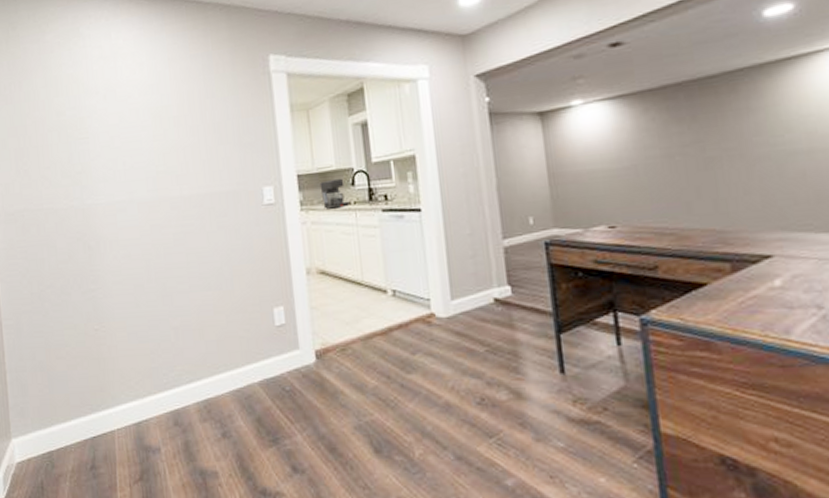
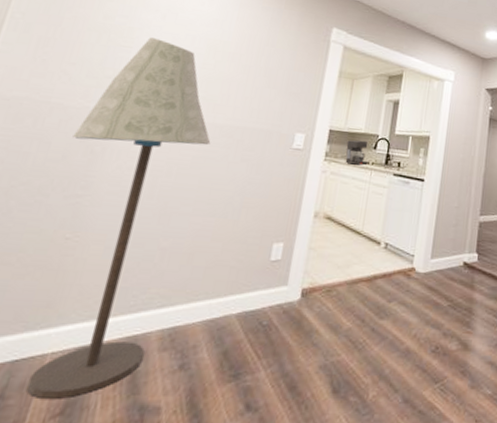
floor lamp: none [70,121,189,467] -> present [26,37,211,399]

